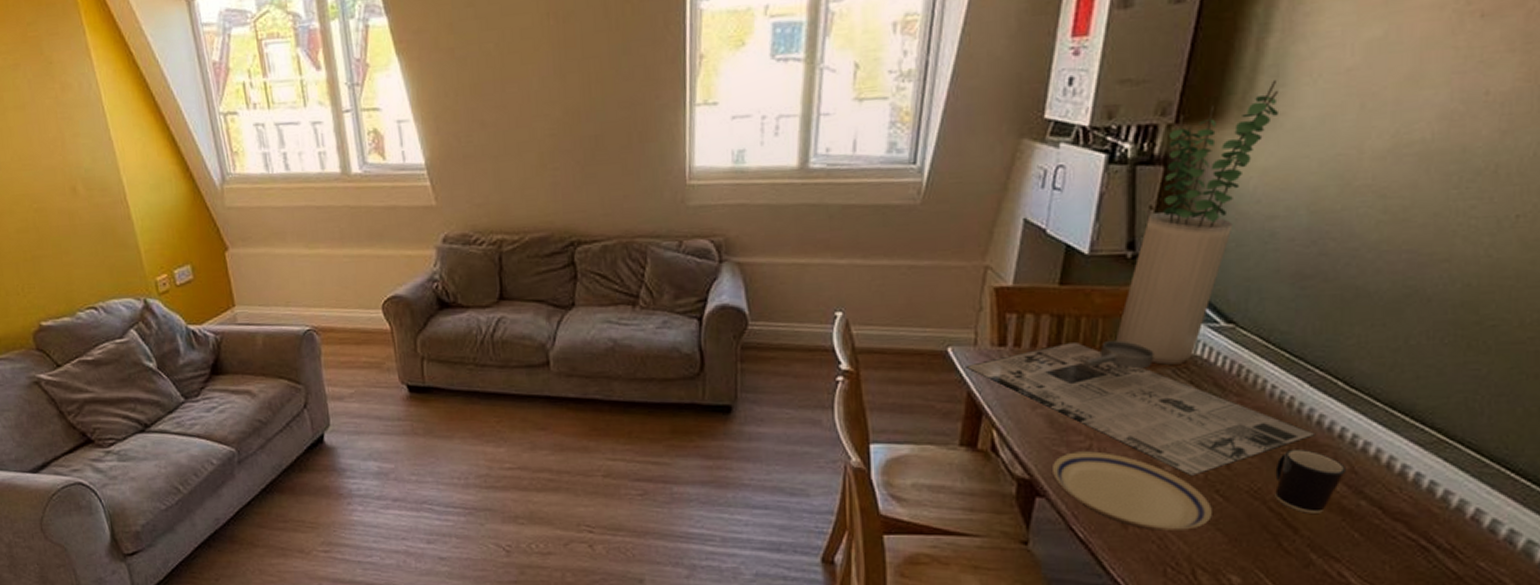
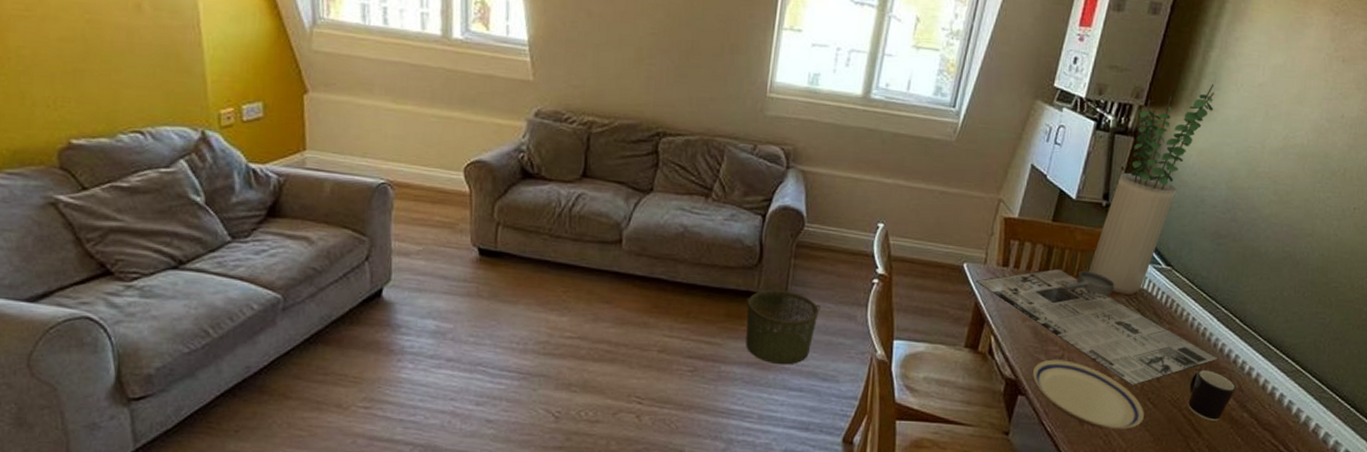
basket: none [691,398,778,481] -> present [745,289,821,365]

